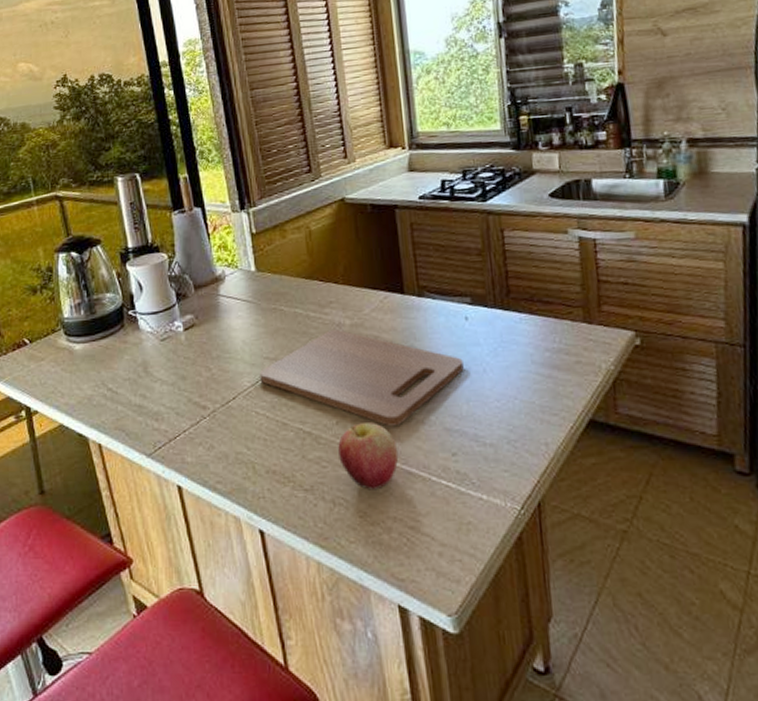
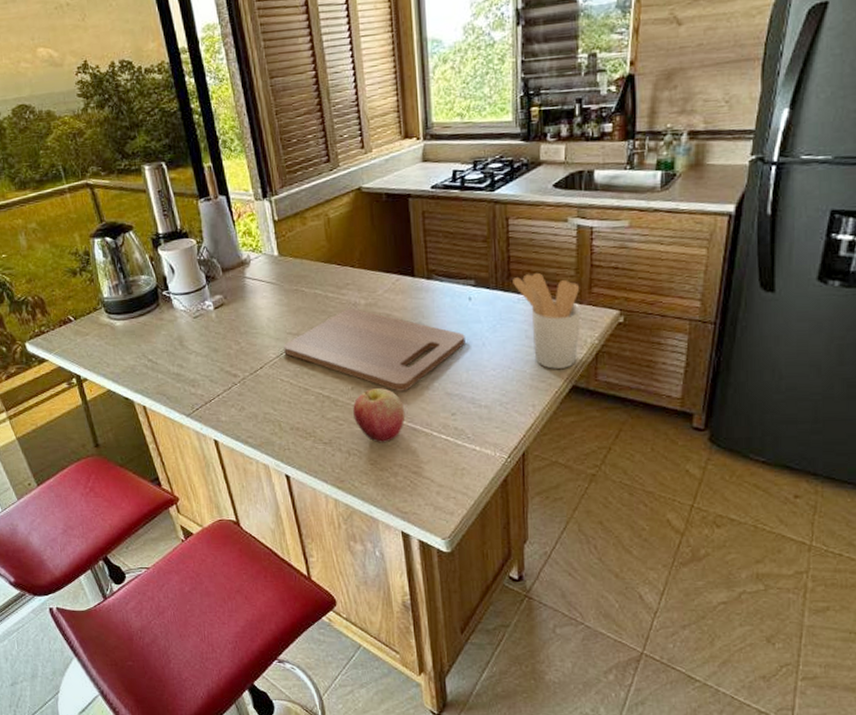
utensil holder: none [512,288,593,400] -> present [513,272,581,369]

